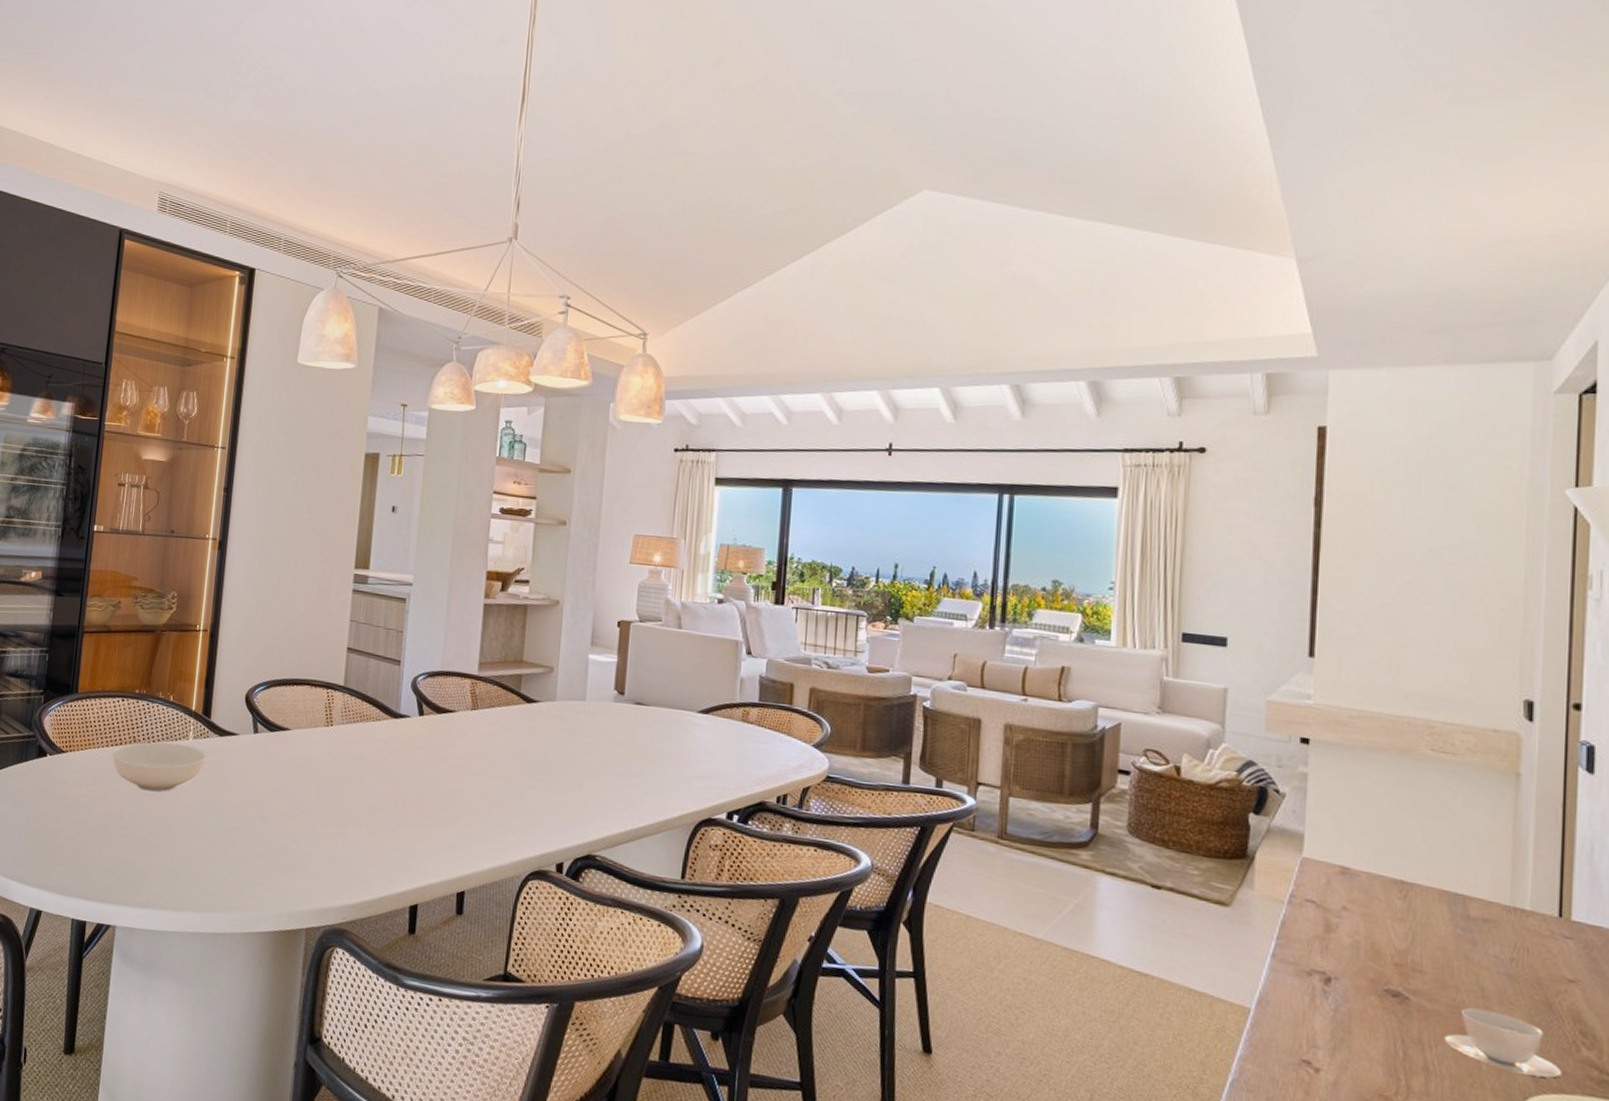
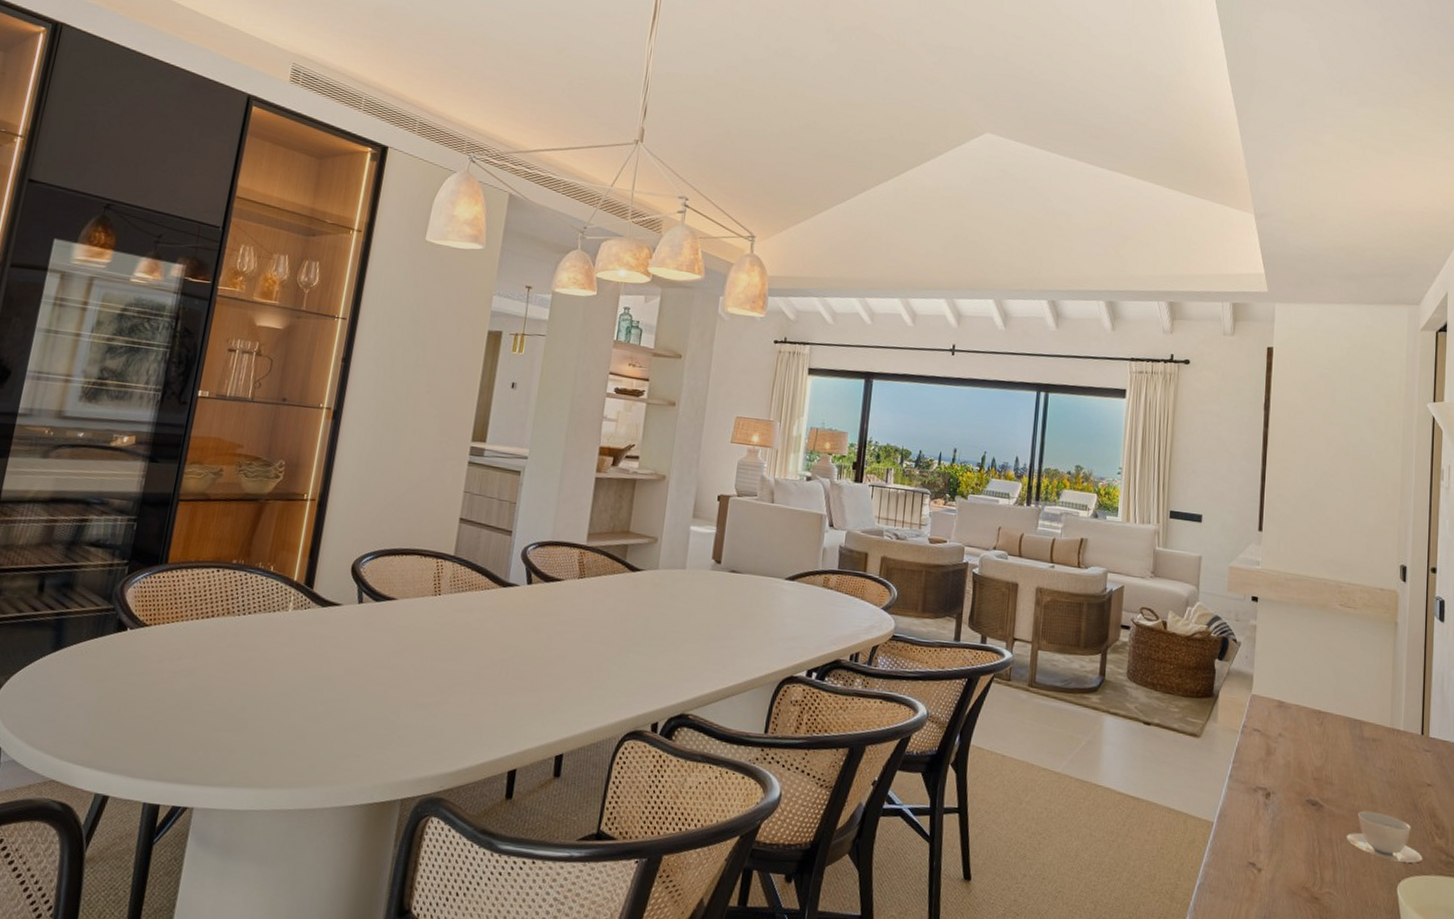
bowl: present [111,741,206,792] -> none [201,613,306,665]

